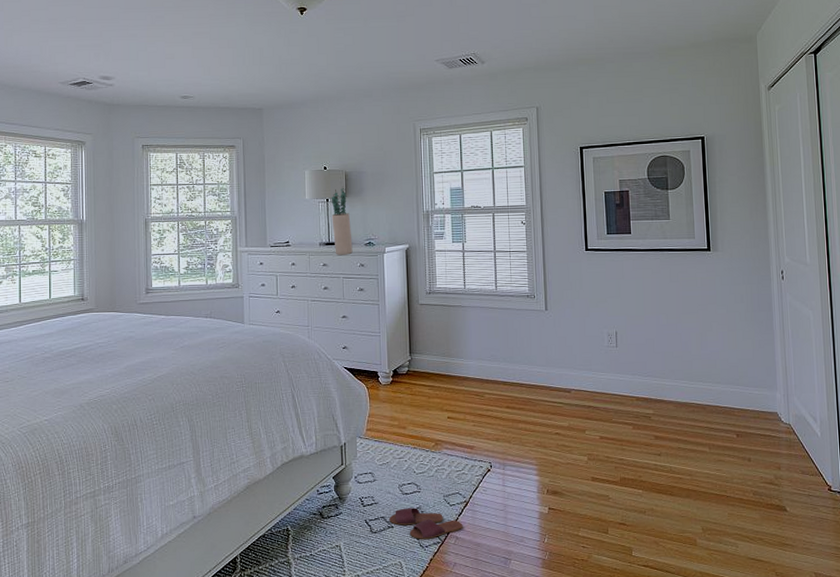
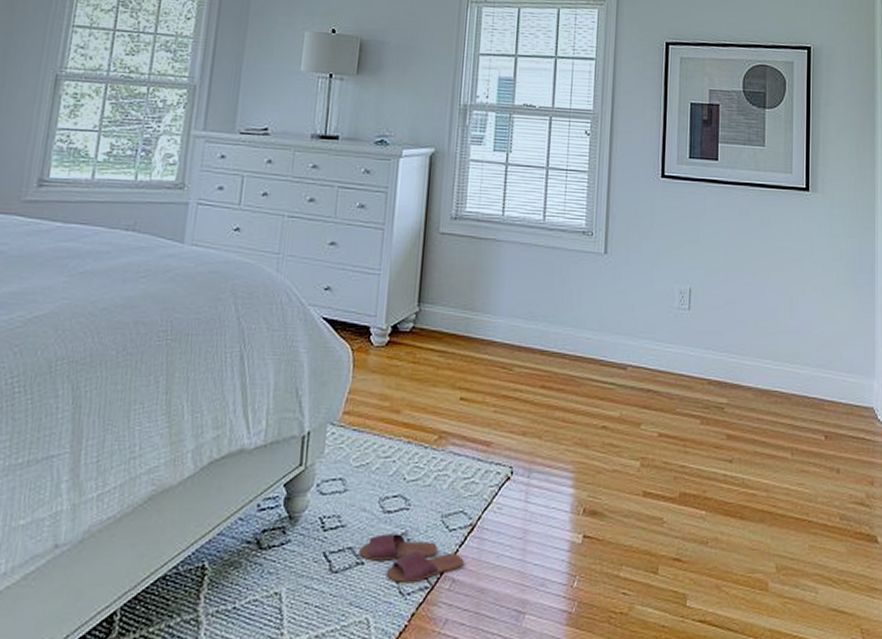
vase: present [331,186,353,255] -> none [331,58,360,155]

